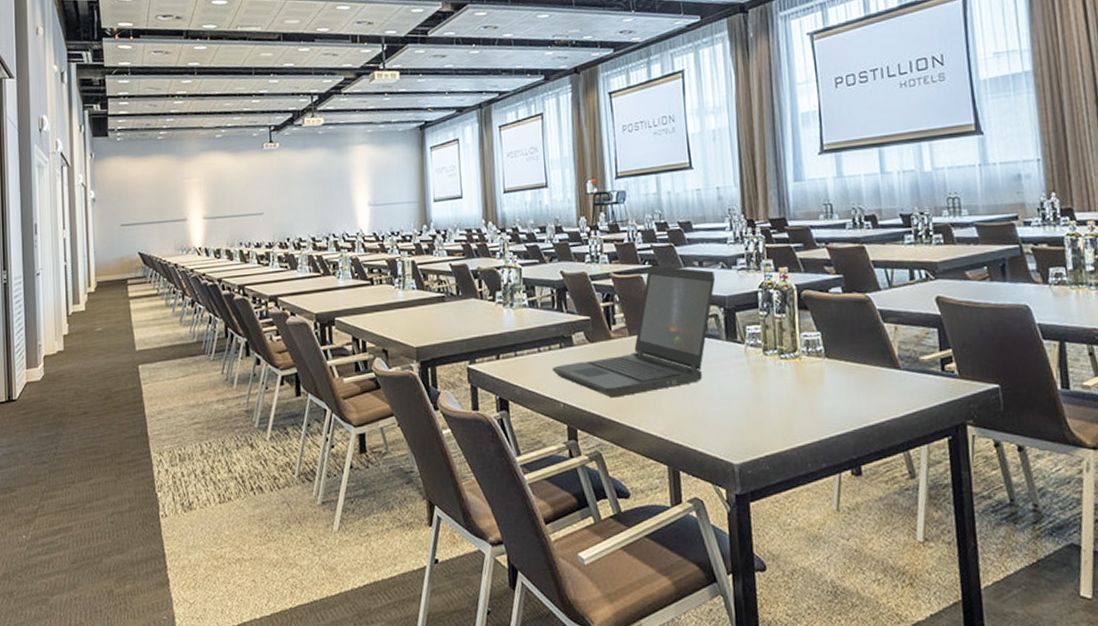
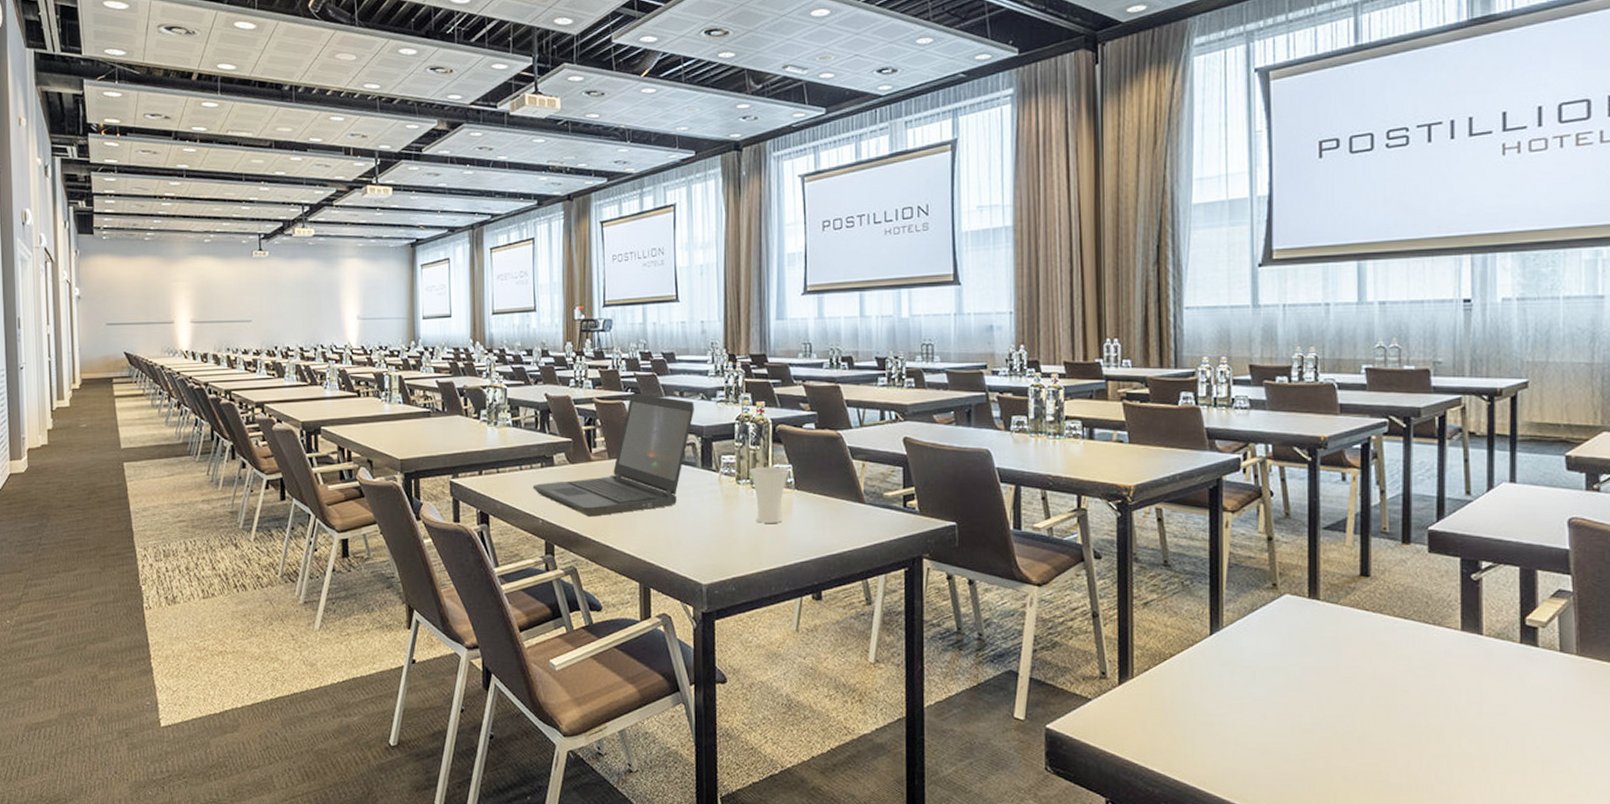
cup: none [775,335,818,396] -> present [749,467,789,523]

